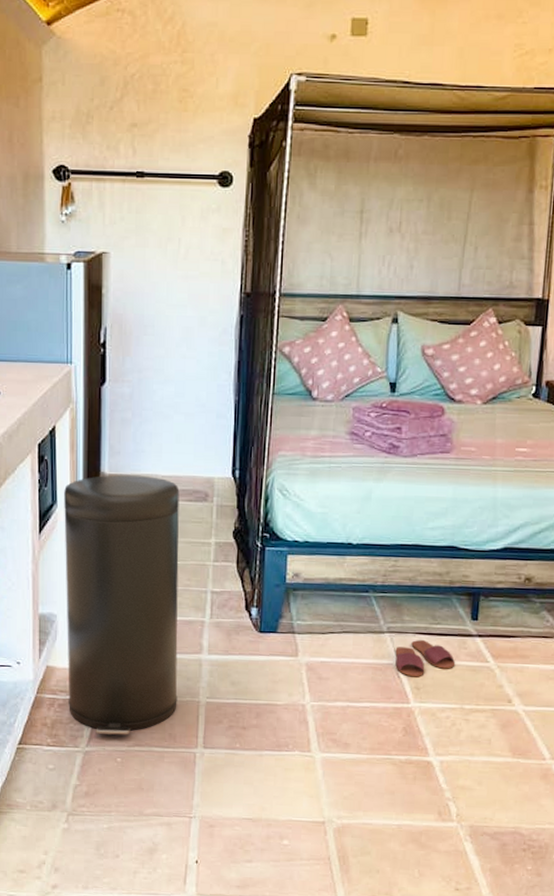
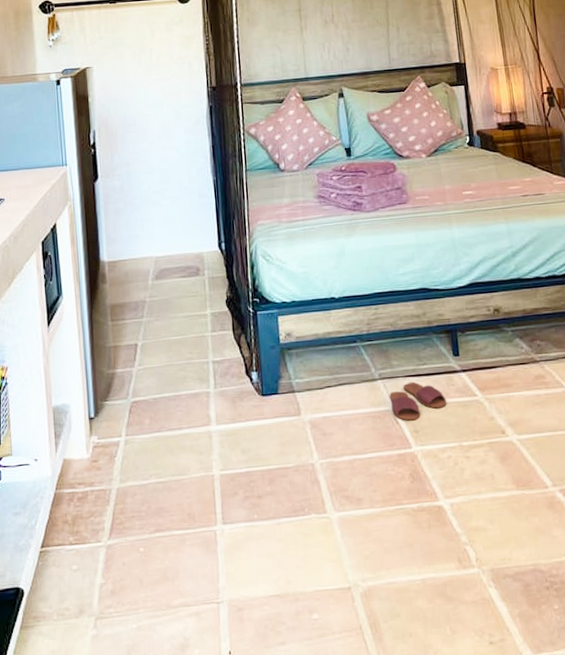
pedal bin: present [64,475,180,735] -> none [68,258,193,524]

